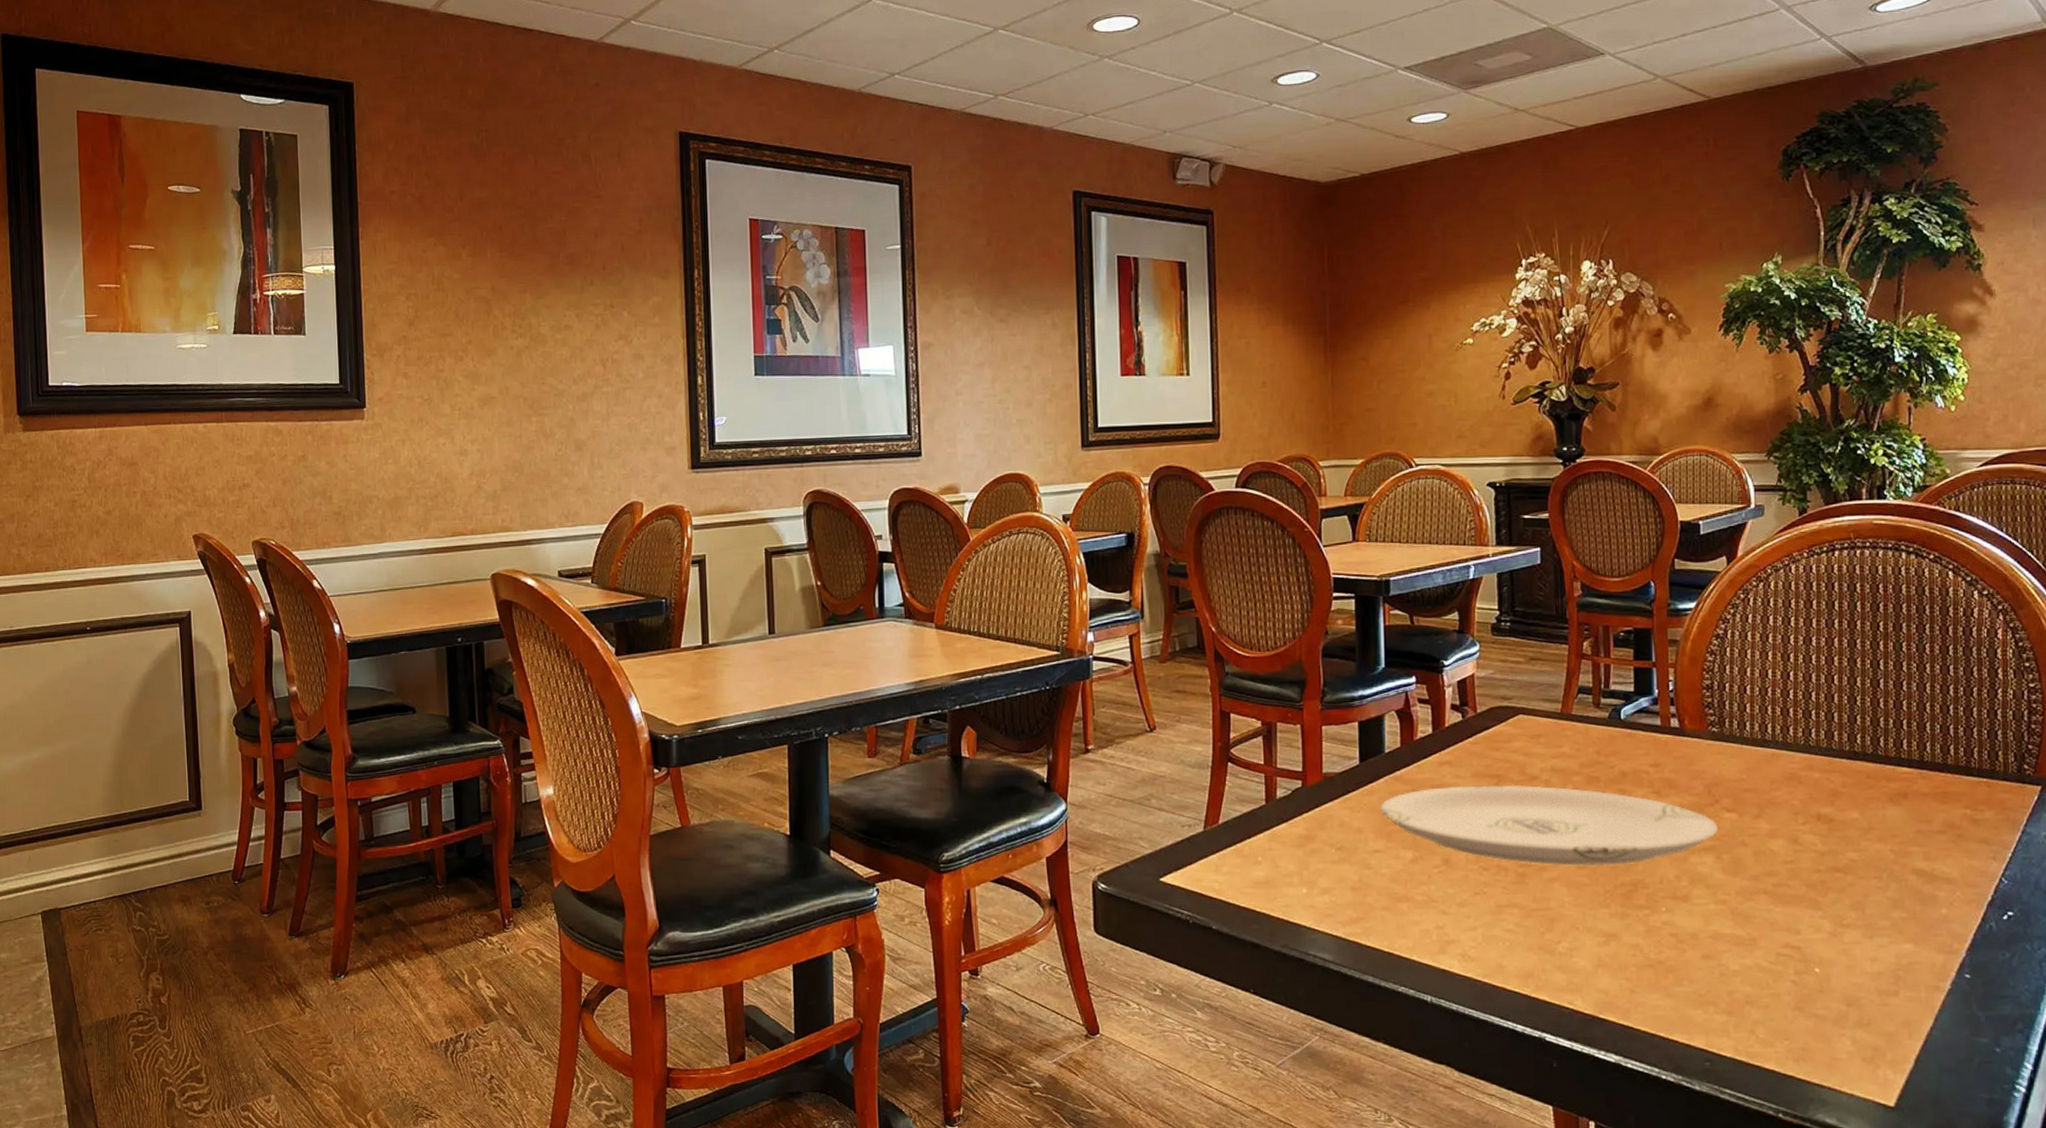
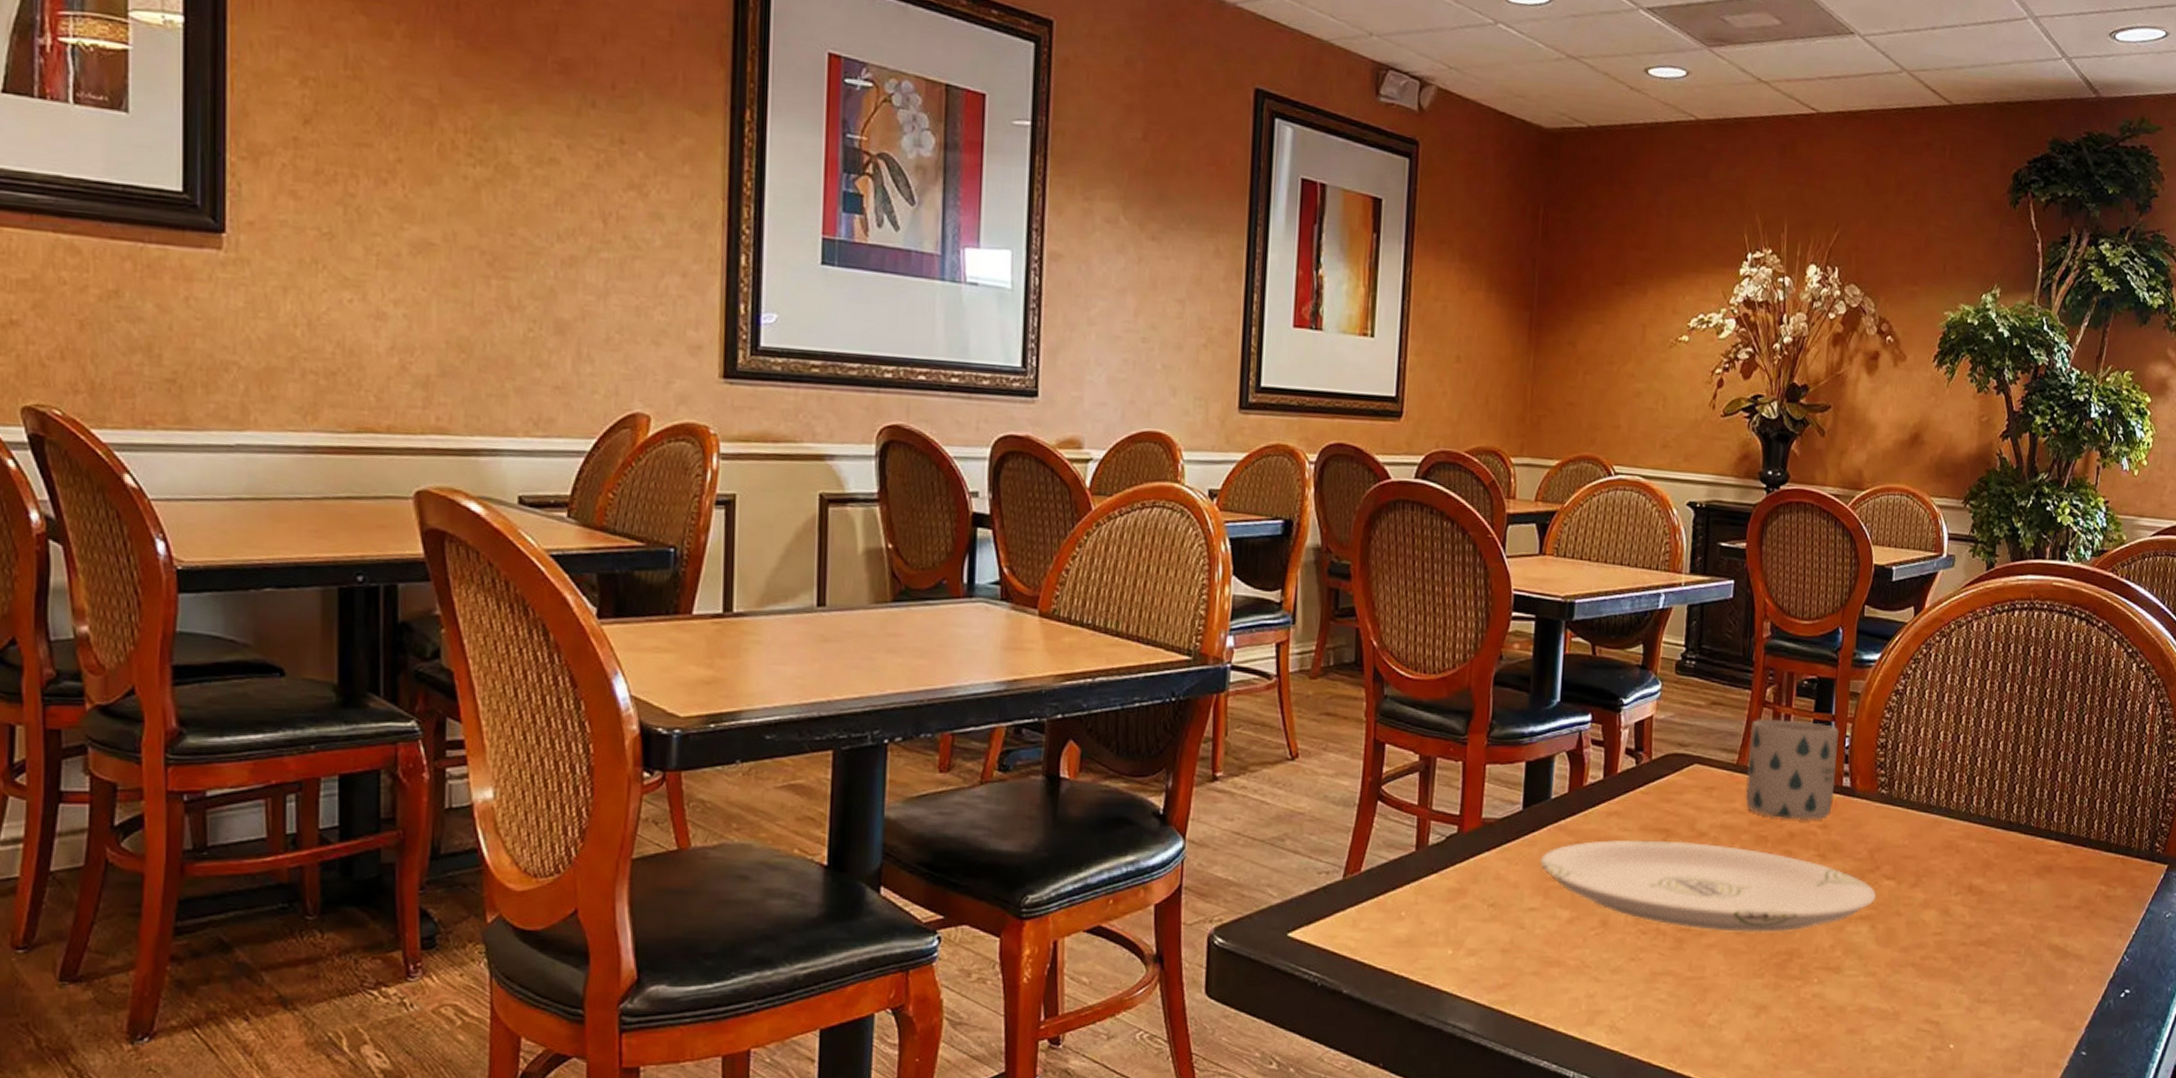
mug: none [1570,669,1664,761] -> present [1745,718,1840,821]

